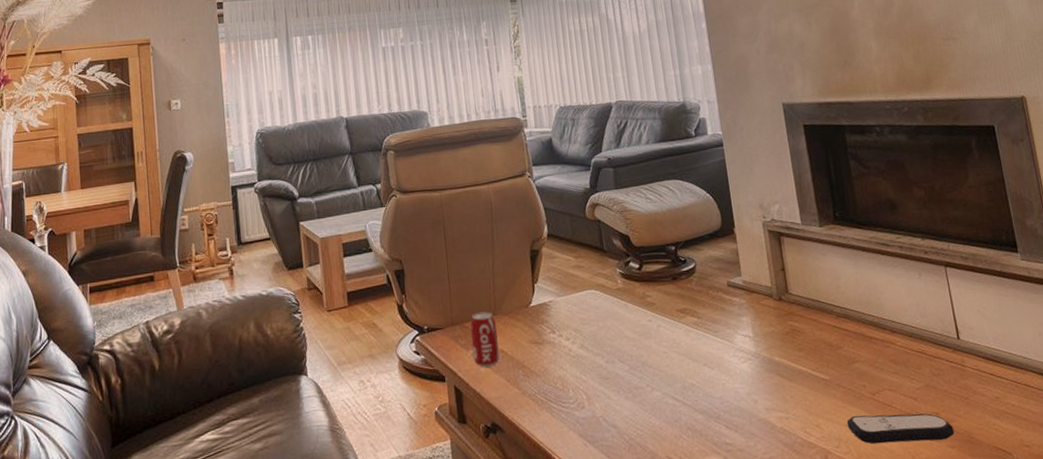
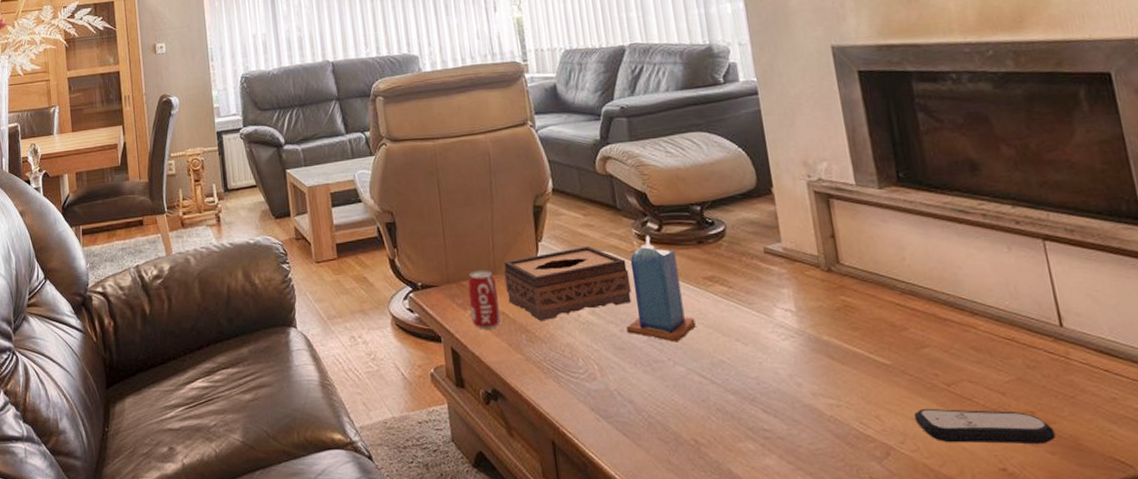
tissue box: none [503,286,616,357] -> present [504,246,632,322]
candle: none [611,273,671,370] -> present [626,235,696,342]

